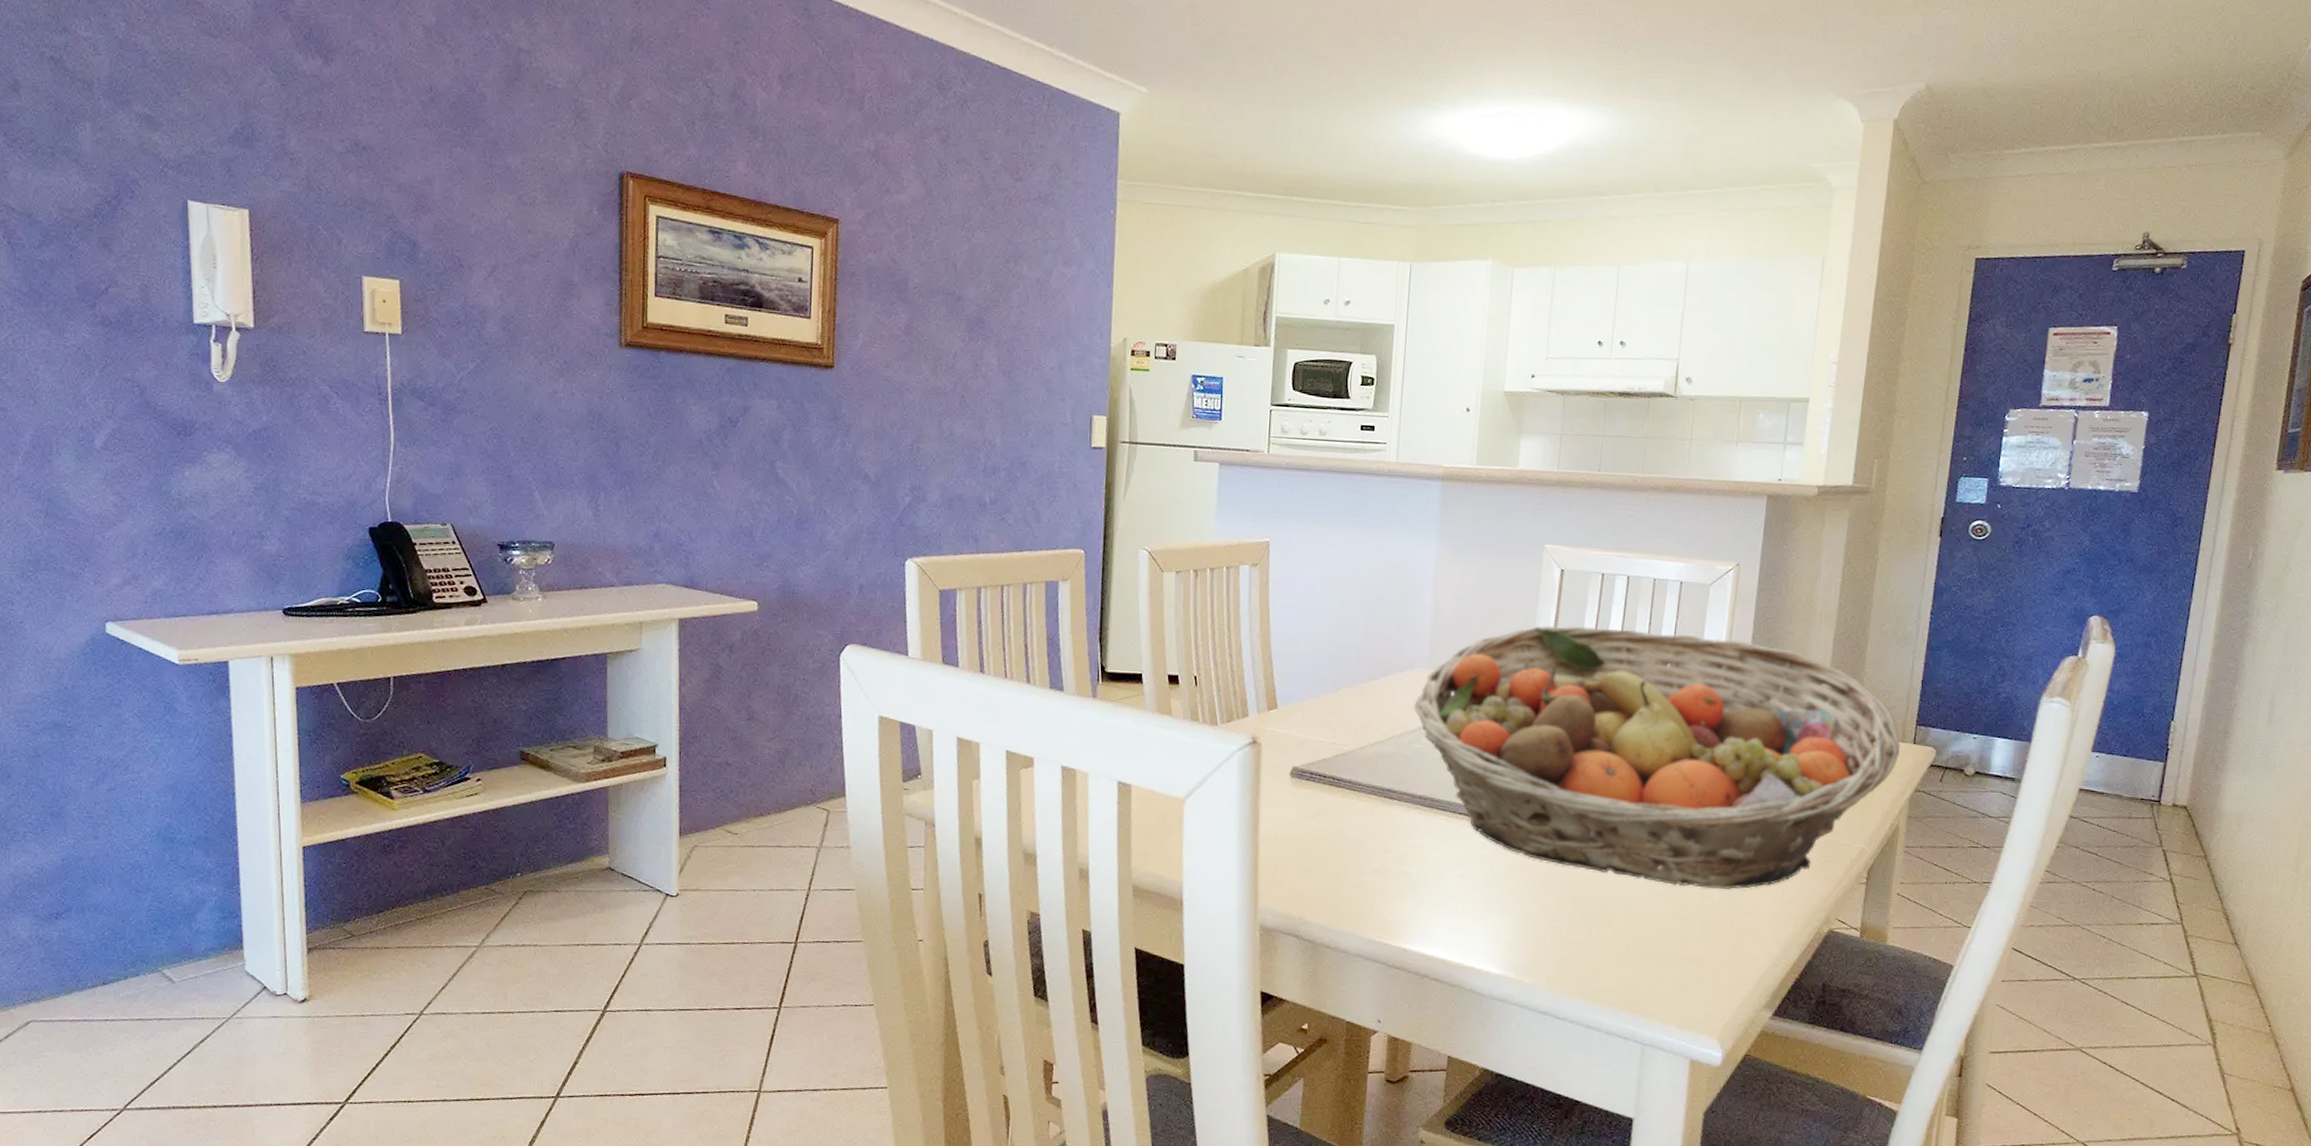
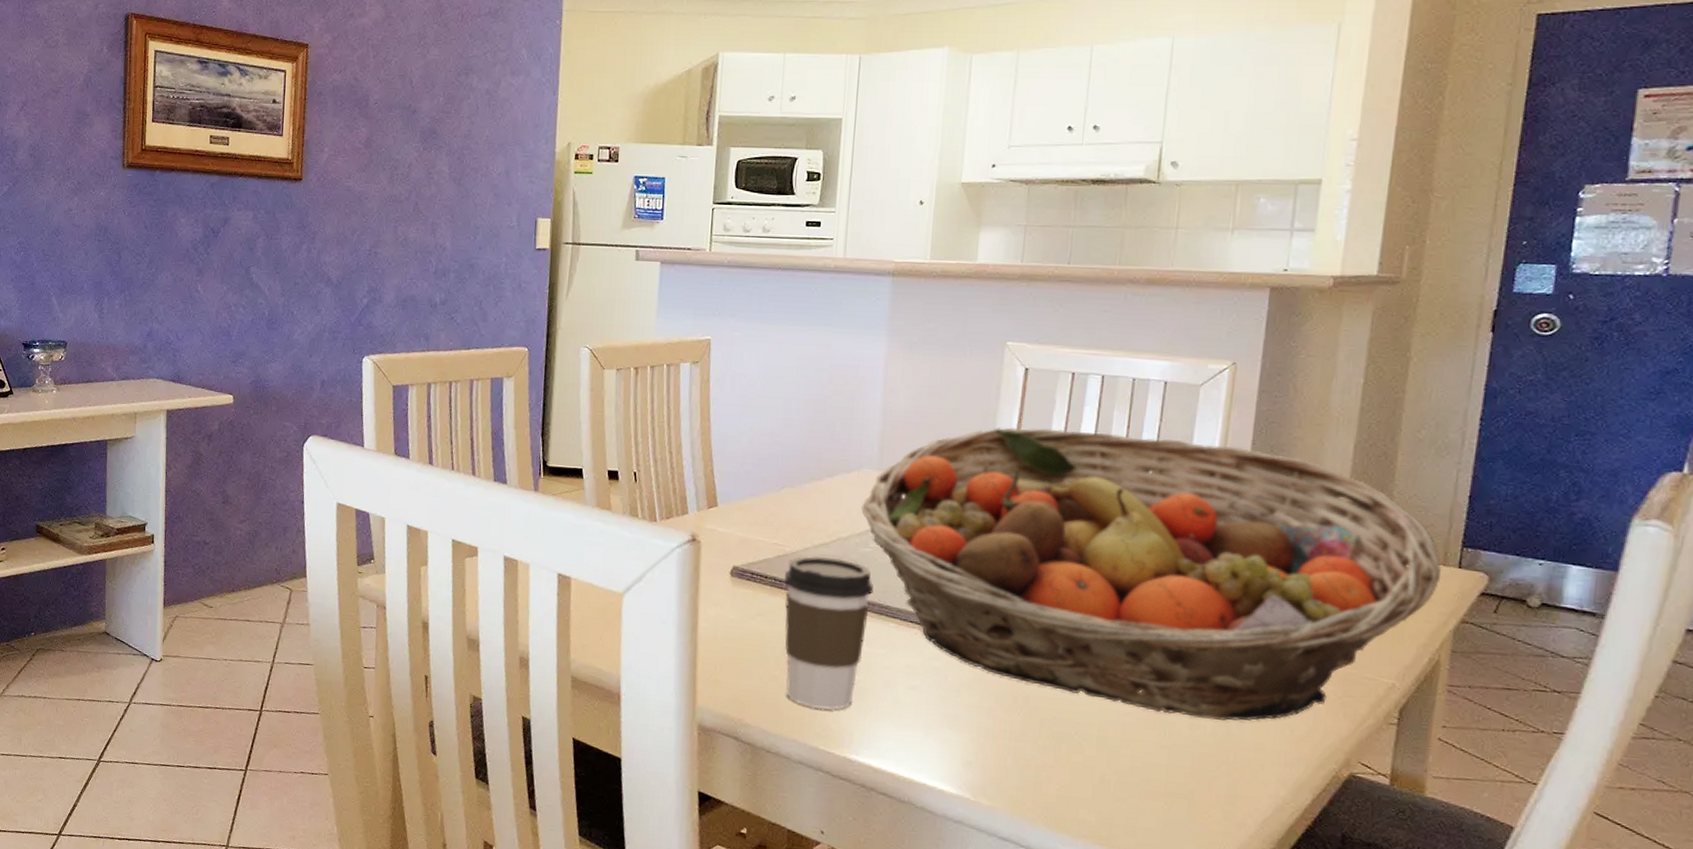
coffee cup: none [1342,754,1426,903] -> present [784,556,874,710]

